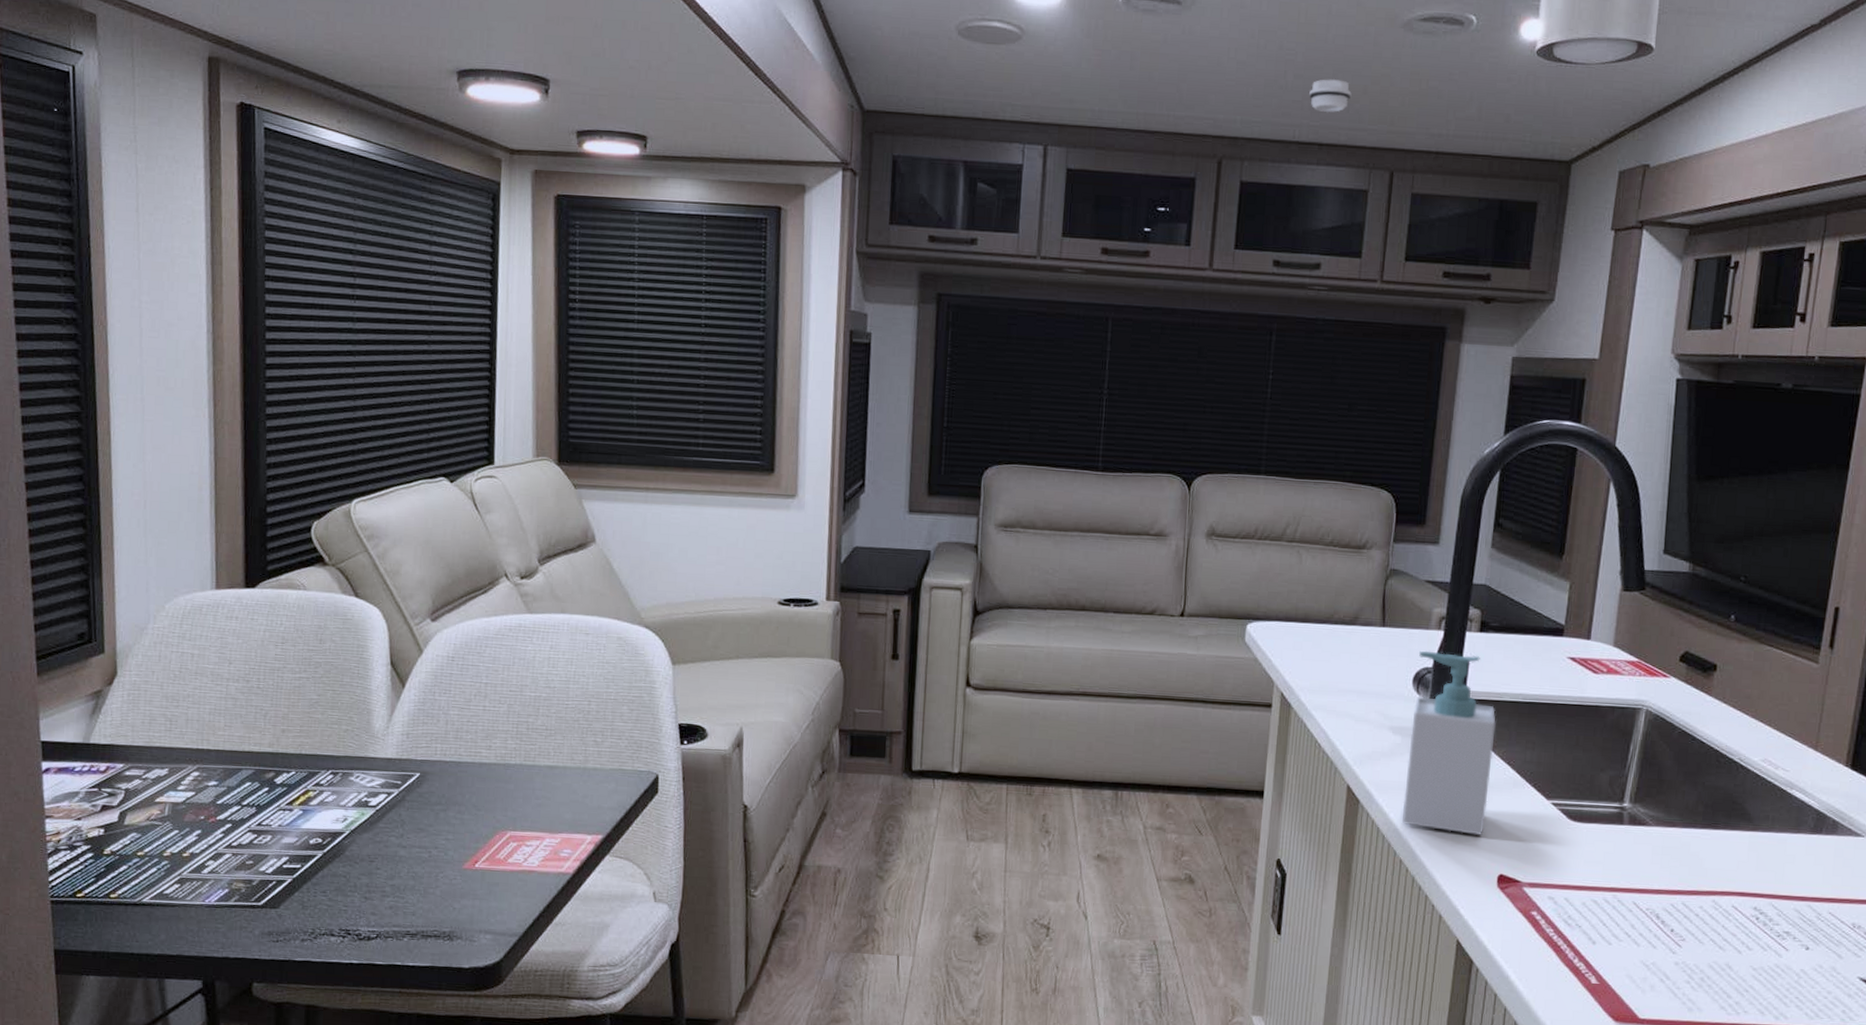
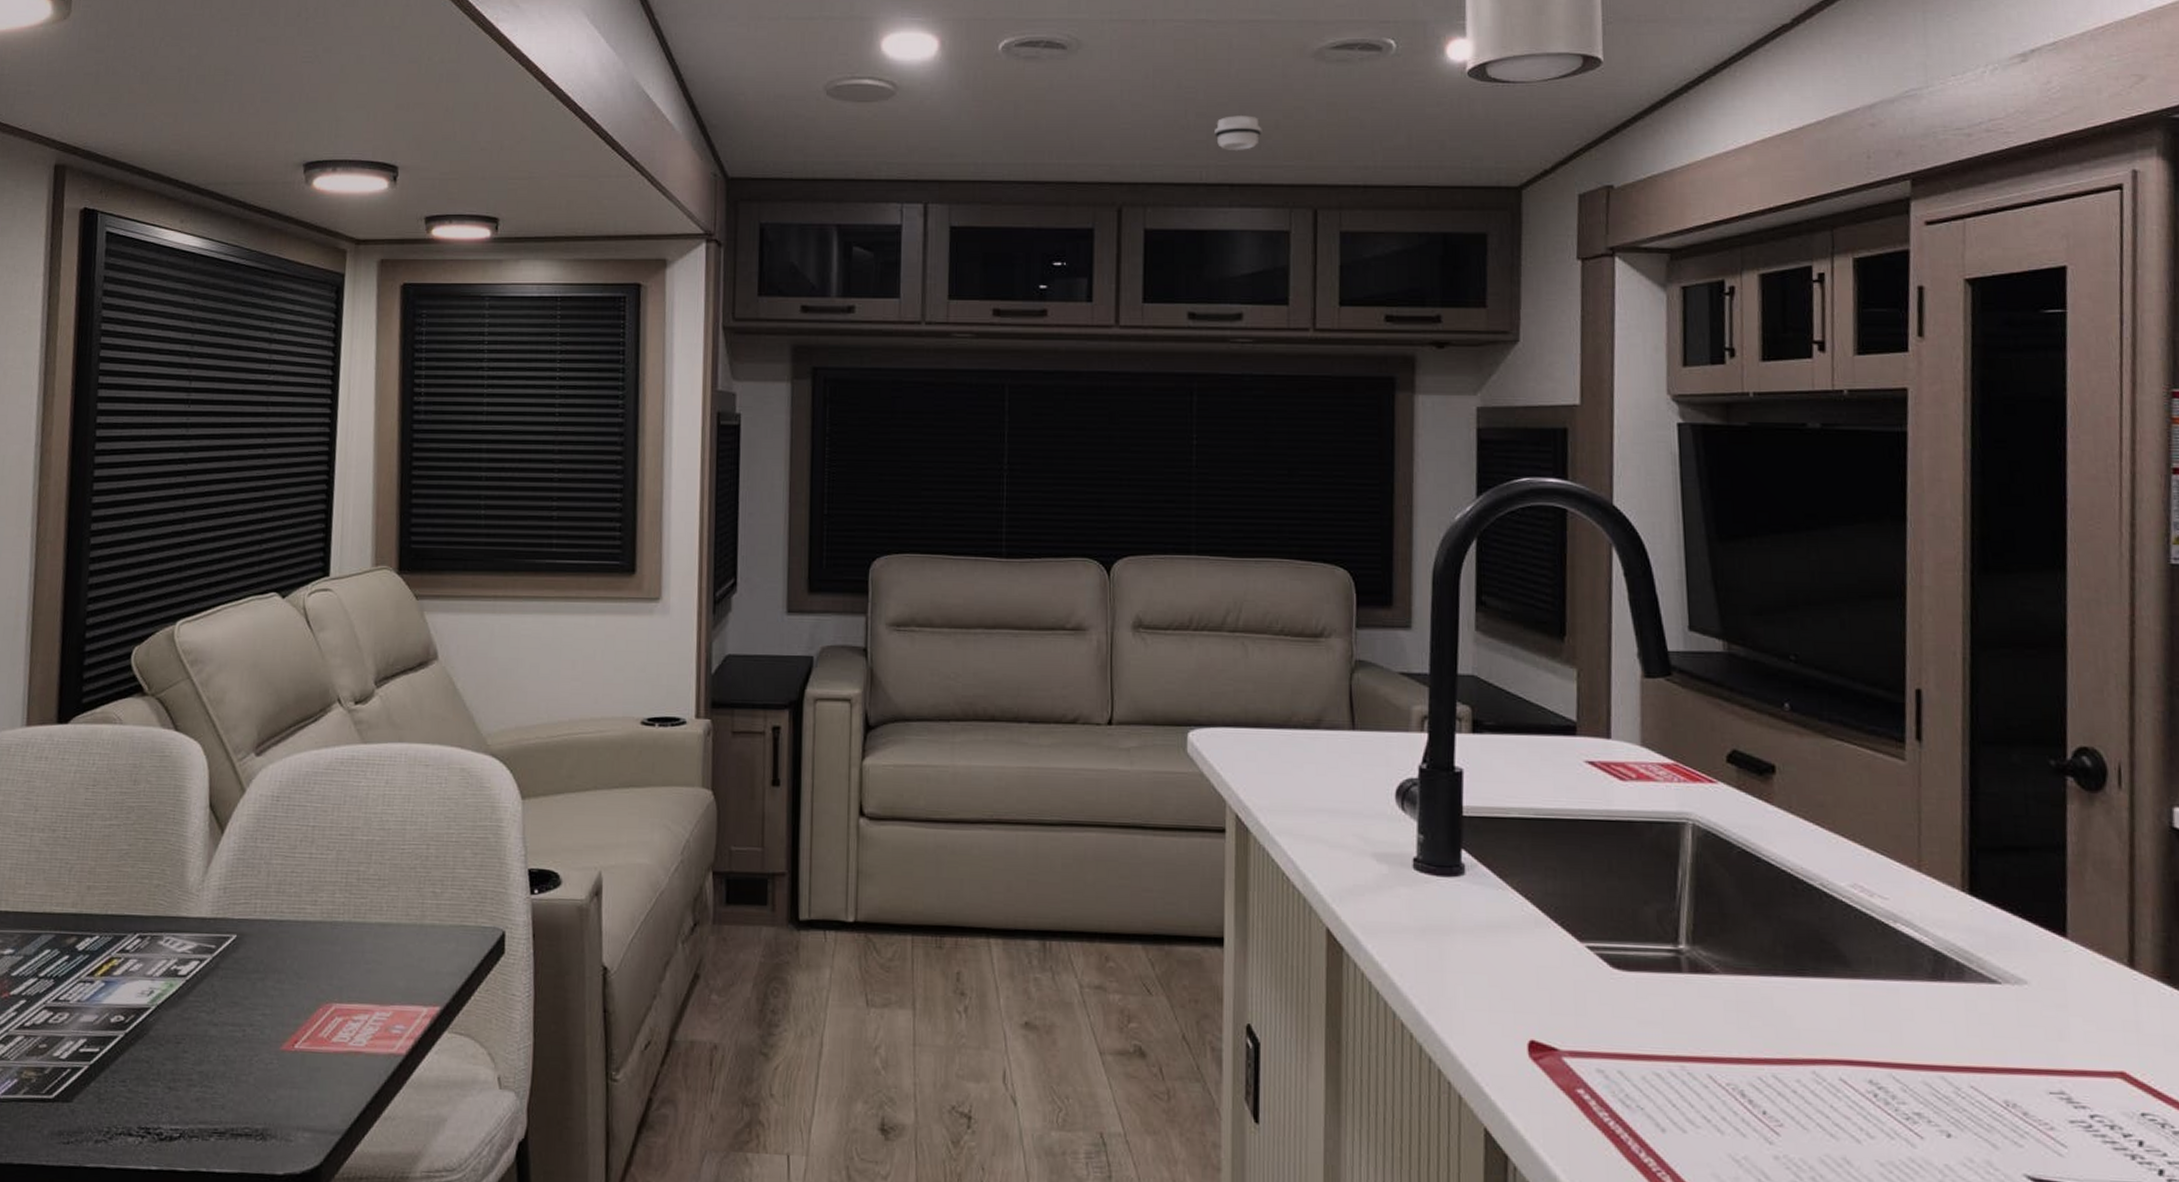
soap bottle: present [1401,651,1496,835] -> none [1398,758,1505,990]

